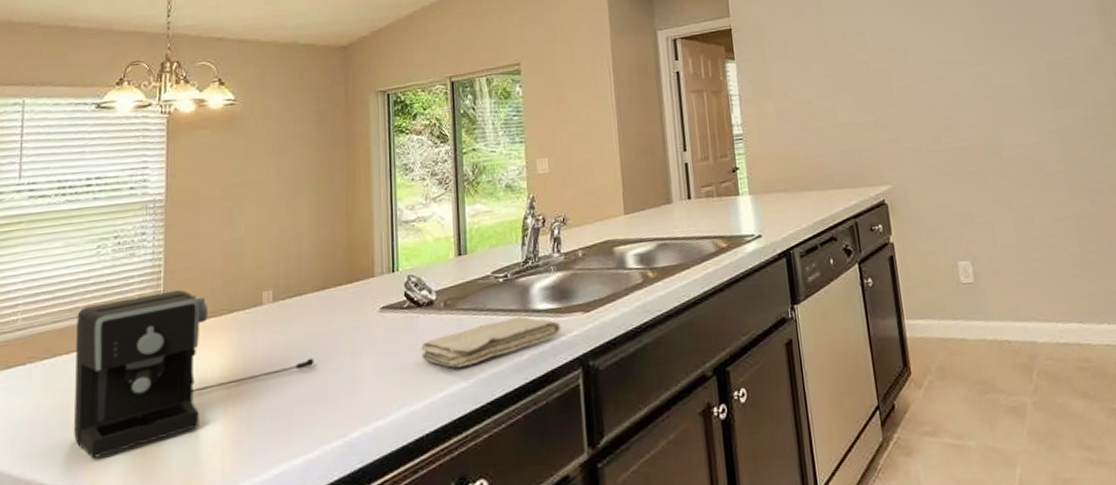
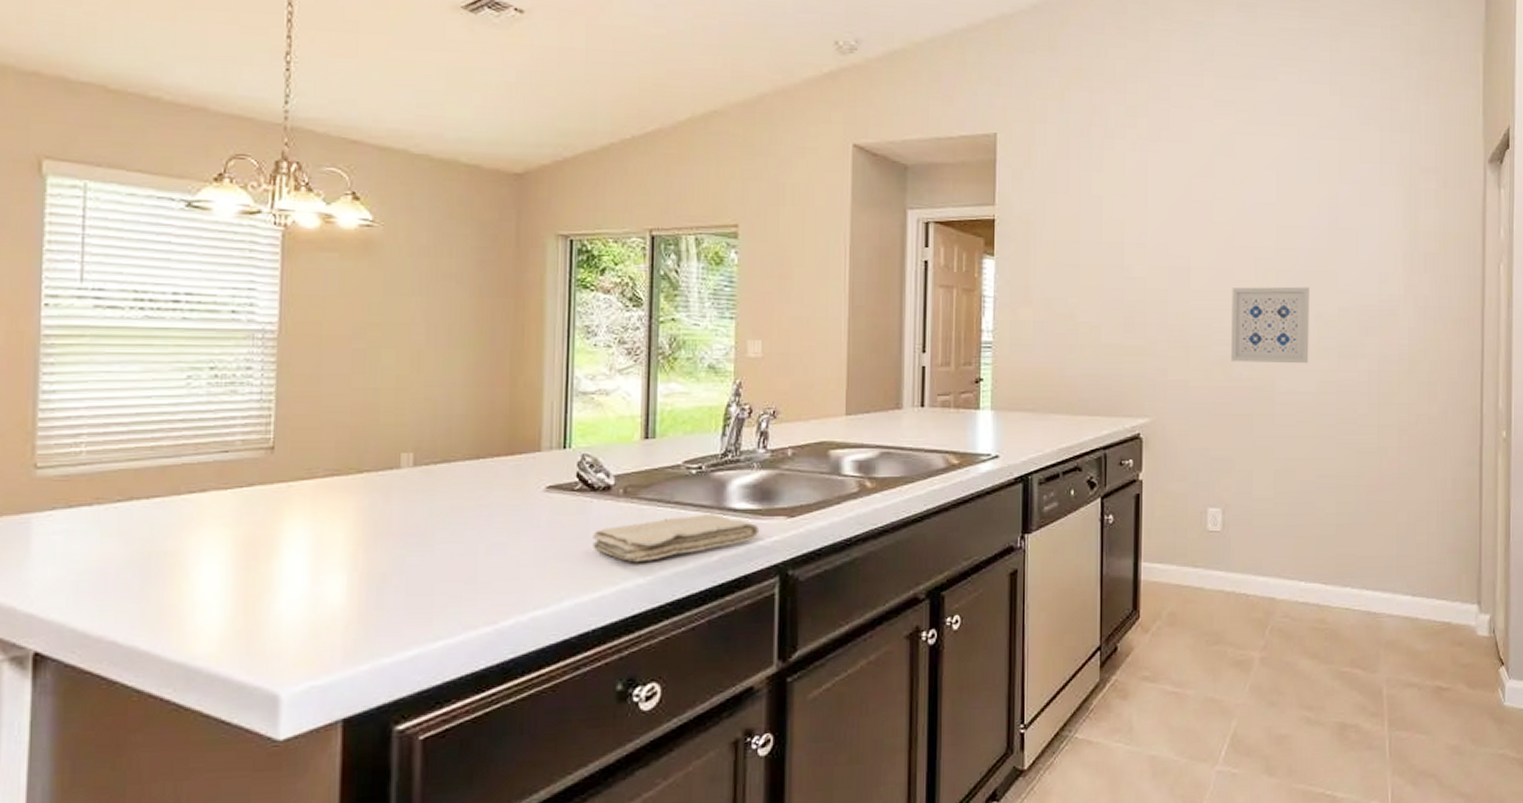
coffee maker: present [74,289,314,458] -> none [157,439,462,619]
wall art: none [946,49,1028,125] -> present [1231,286,1310,364]

